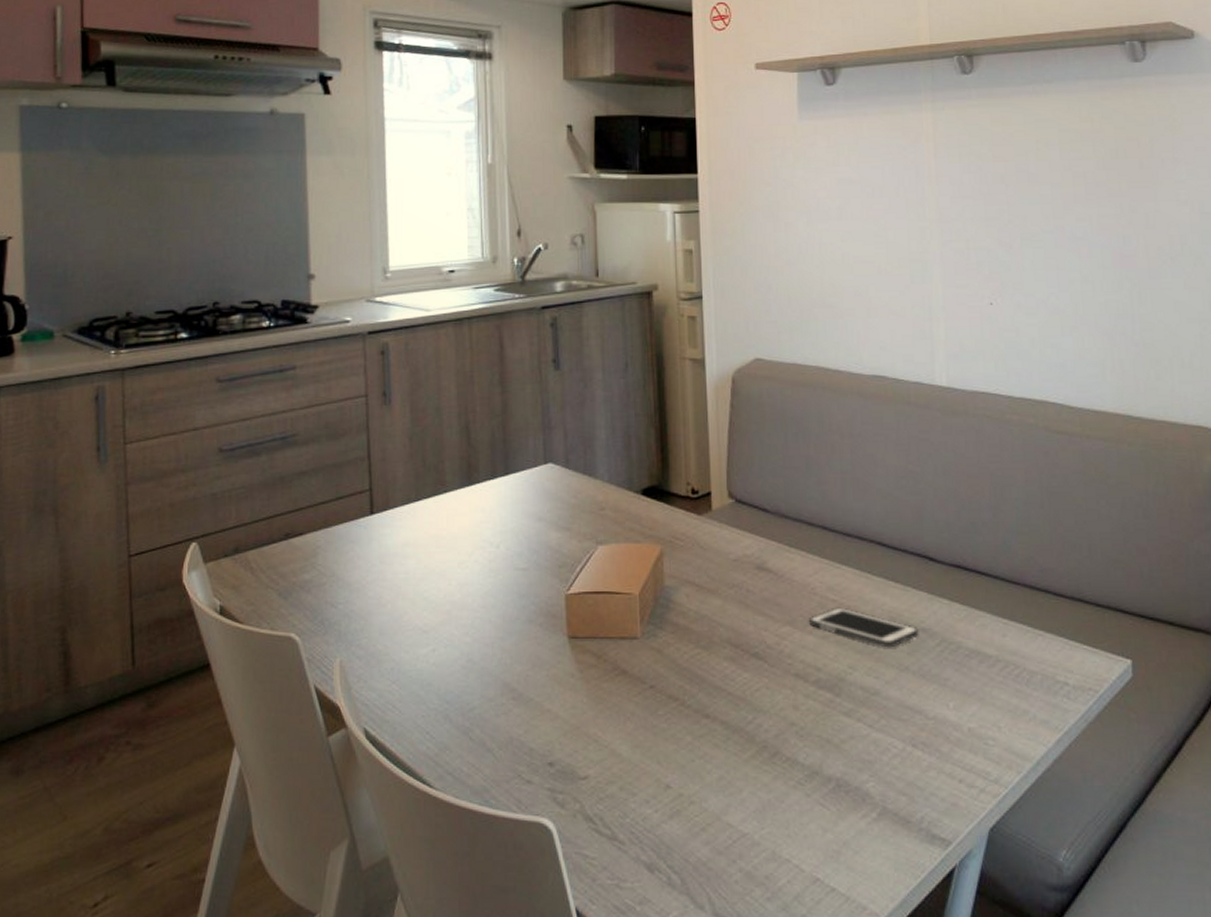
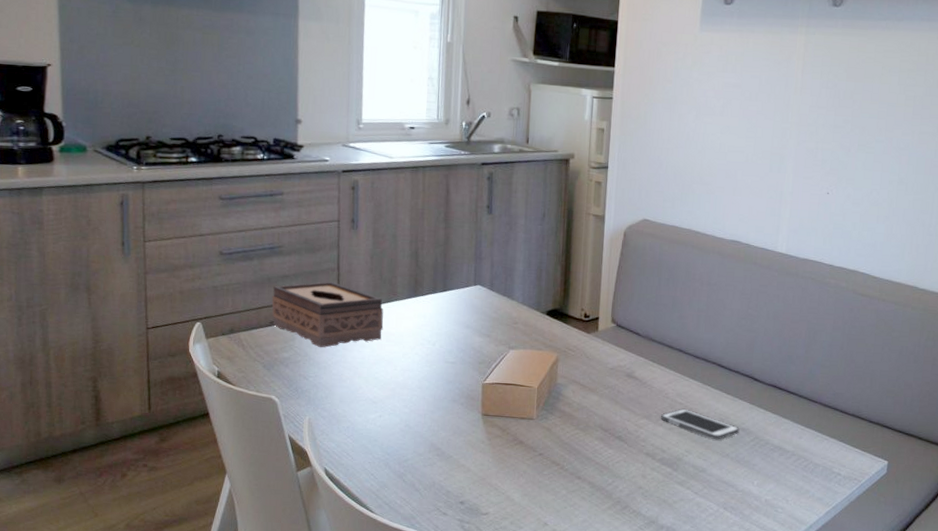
tissue box: none [286,474,431,564] -> present [271,281,384,348]

